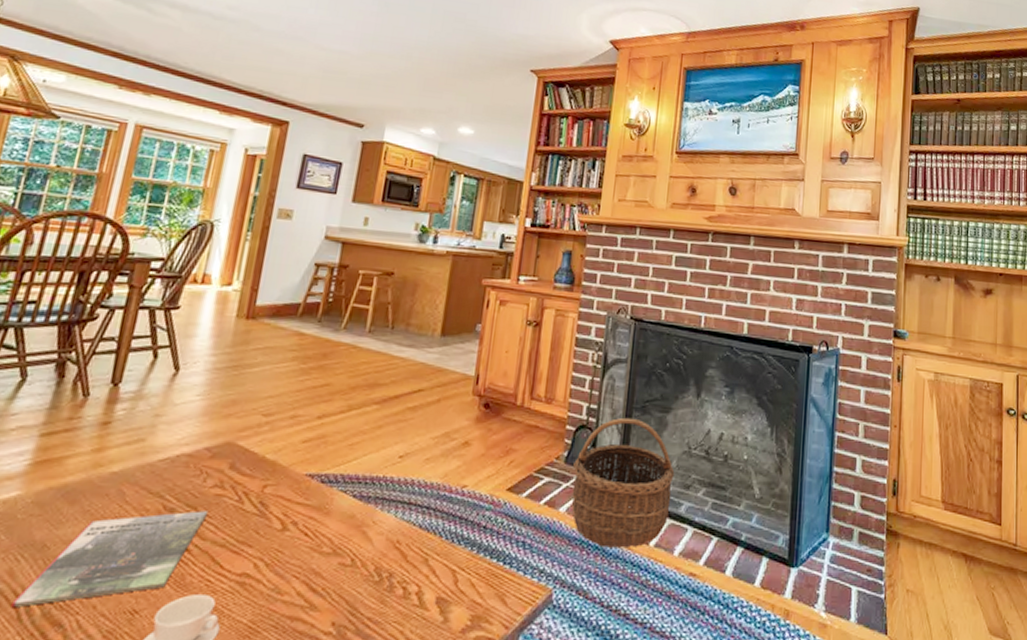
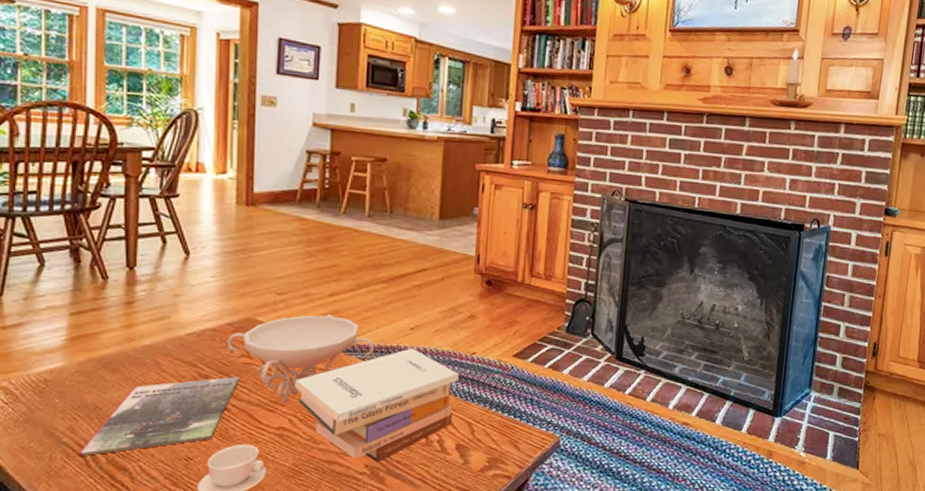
decorative bowl: none [200,439,360,543] -> present [226,314,375,403]
books: none [266,479,447,618] -> present [295,348,459,462]
wicker basket: present [572,417,675,549] -> none [574,292,669,403]
candlestick: none [772,170,816,230] -> present [768,47,813,110]

